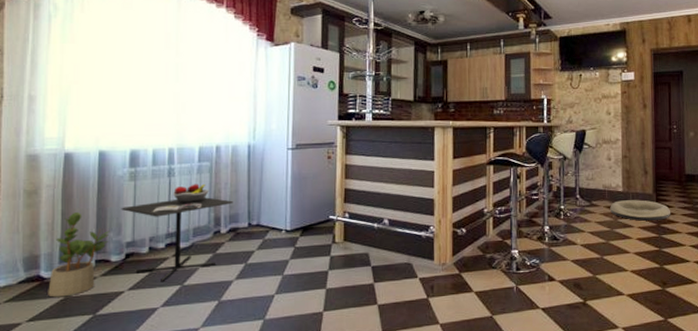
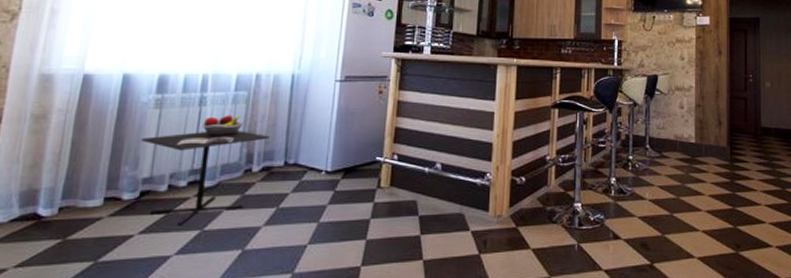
potted plant: present [48,212,110,298] -> none [43,142,125,240]
dog bed: present [610,200,671,221] -> none [681,153,746,176]

